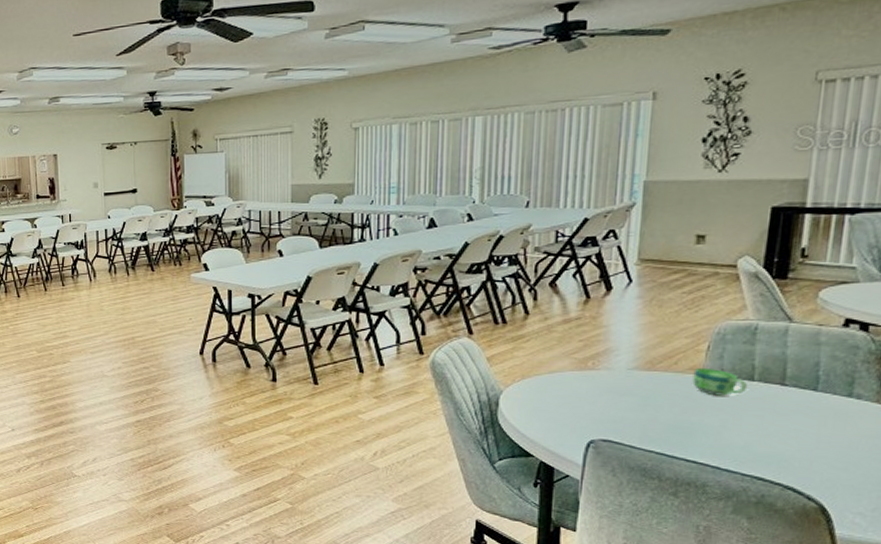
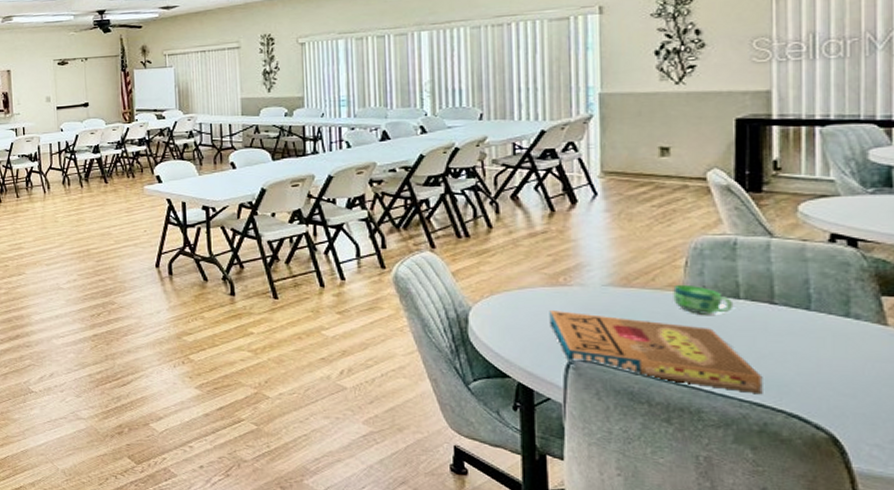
pizza box: none [575,393,766,469] -> present [549,311,763,395]

